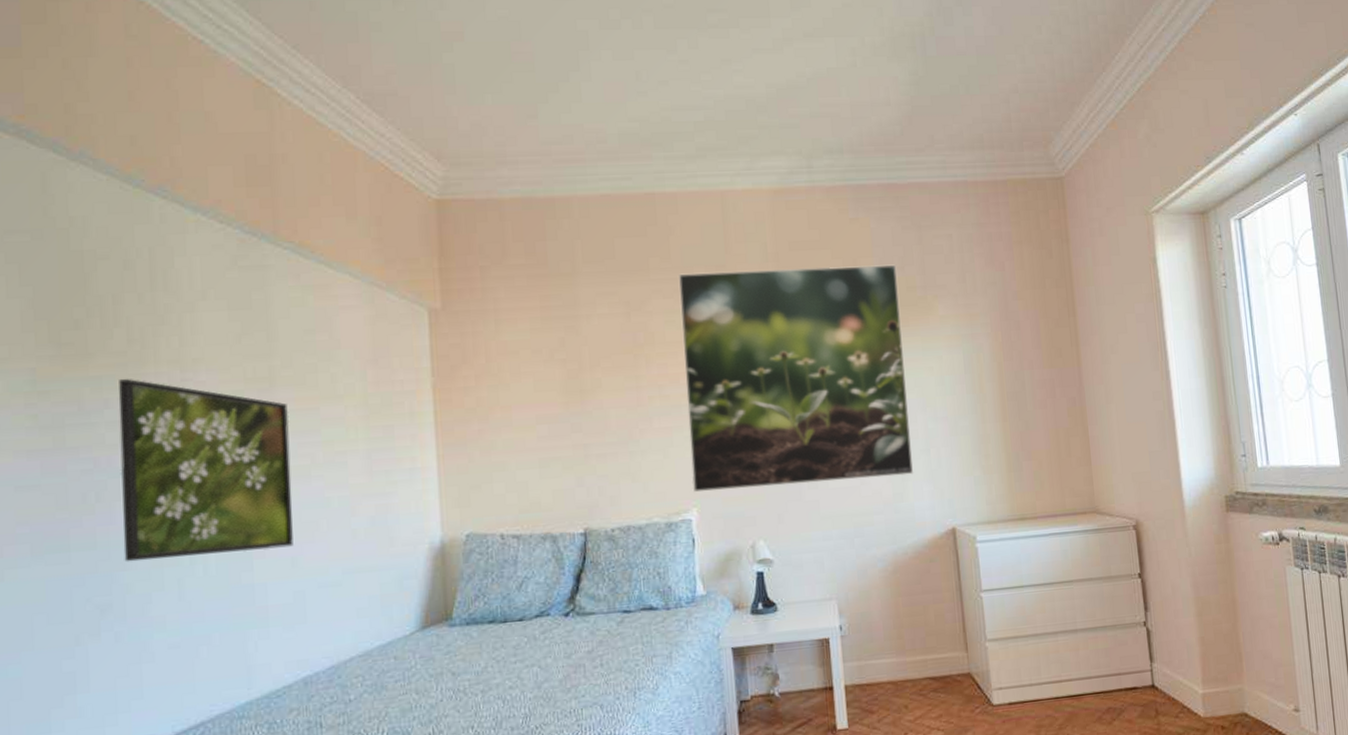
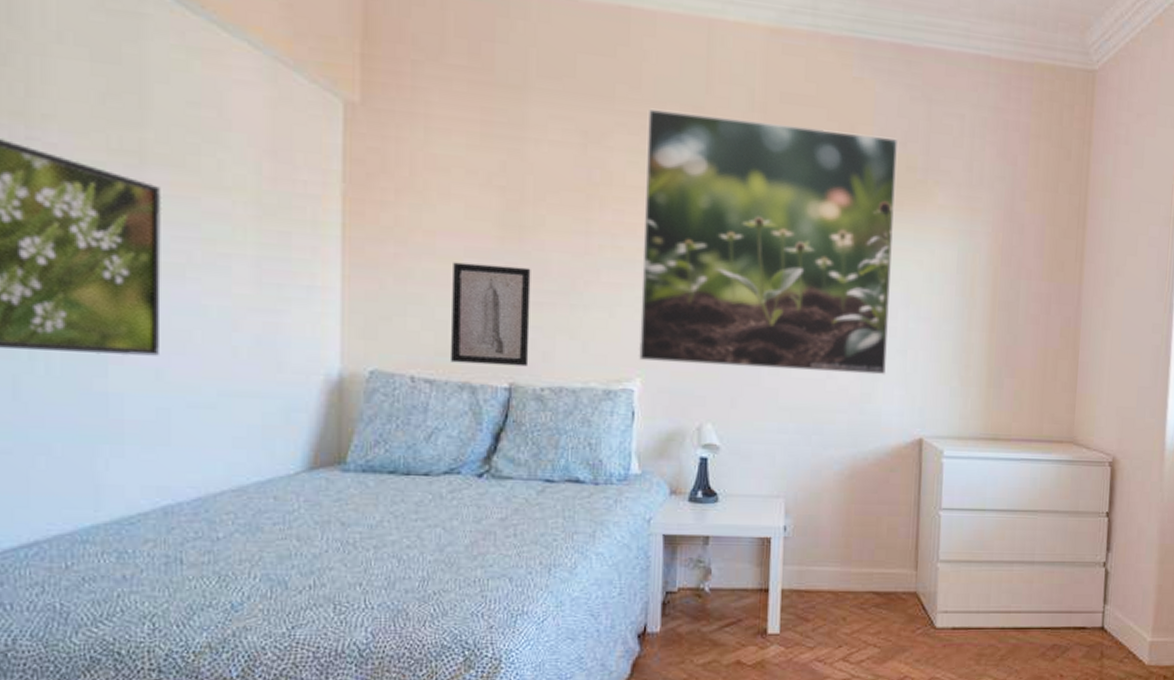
wall art: none [528,425,599,517] -> present [449,262,531,367]

